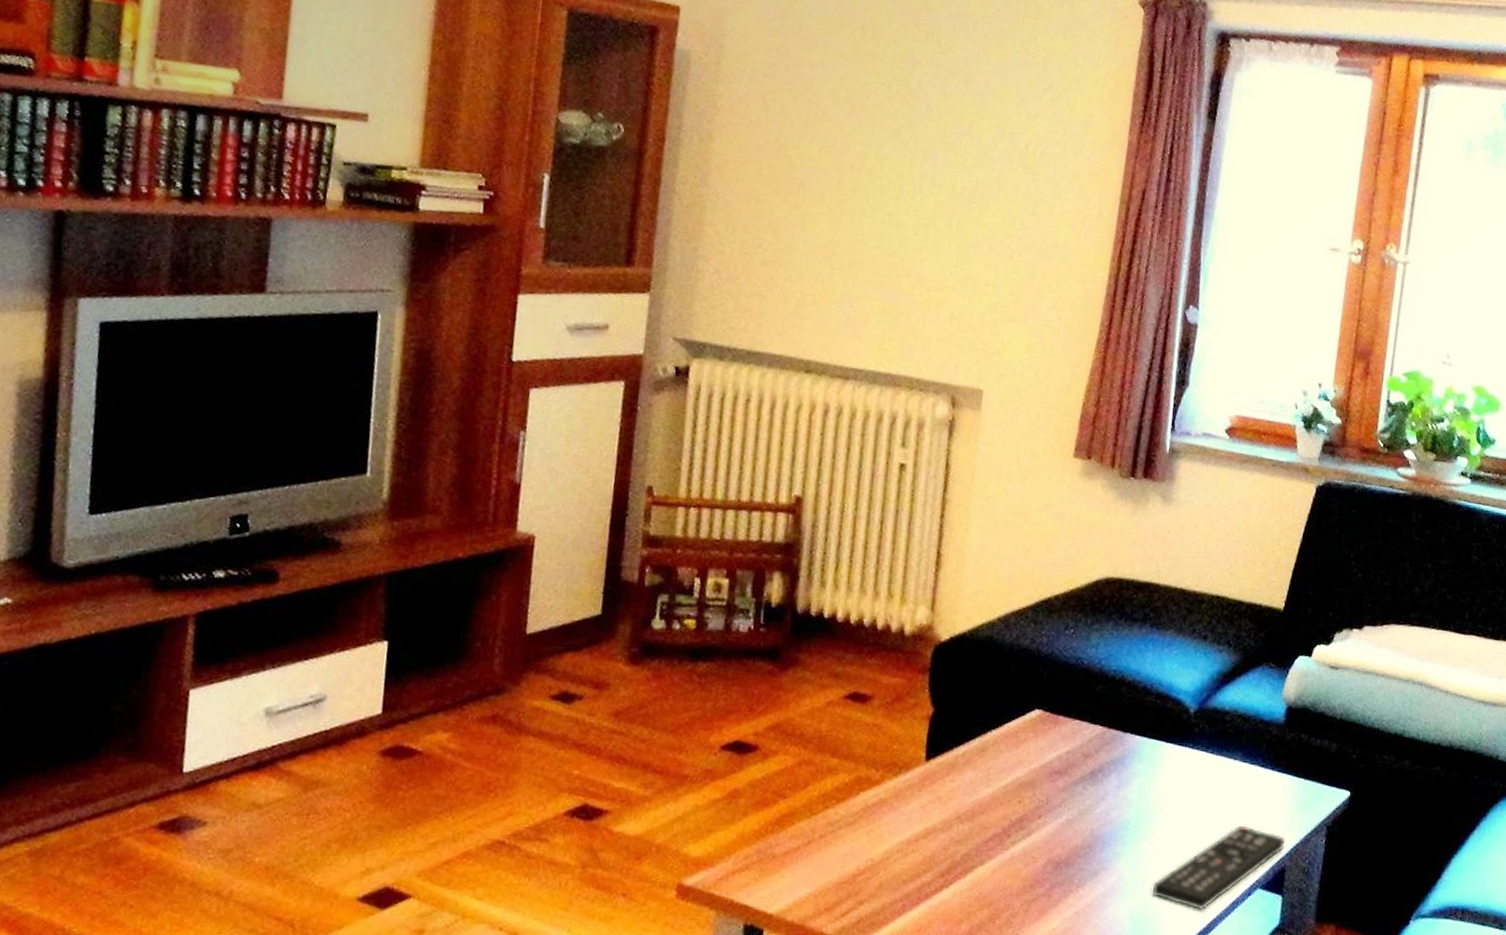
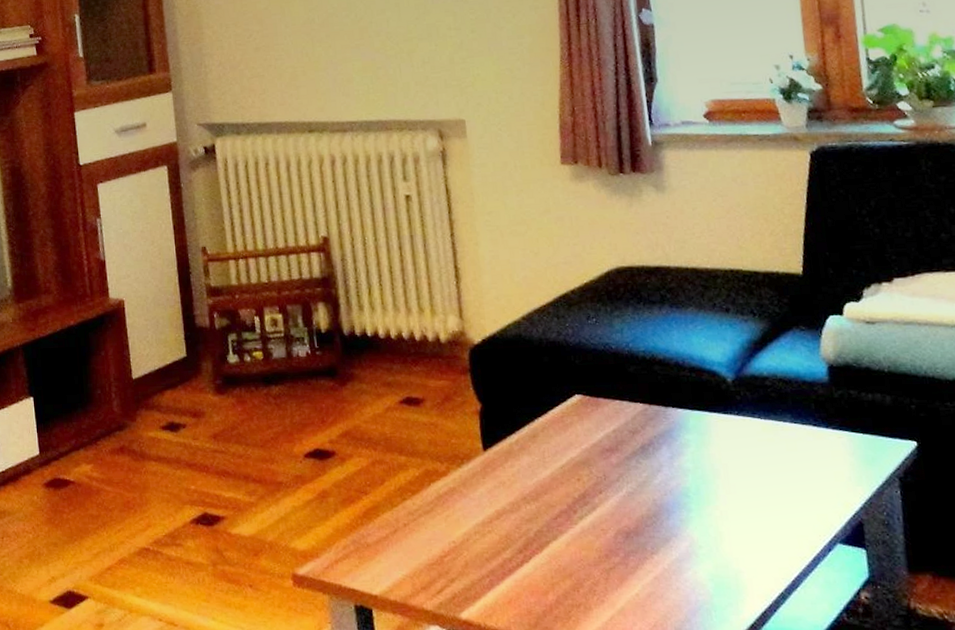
remote control: present [1153,825,1285,911] -> none [727,484,857,569]

